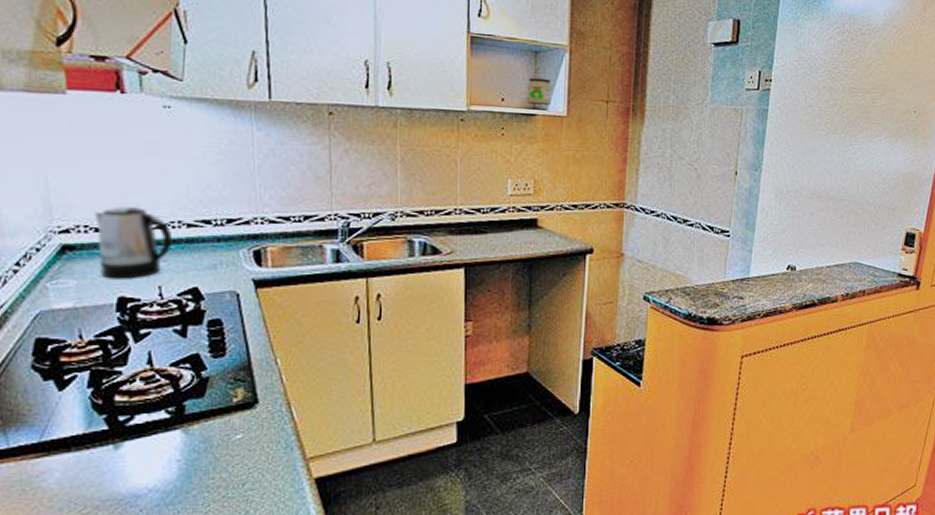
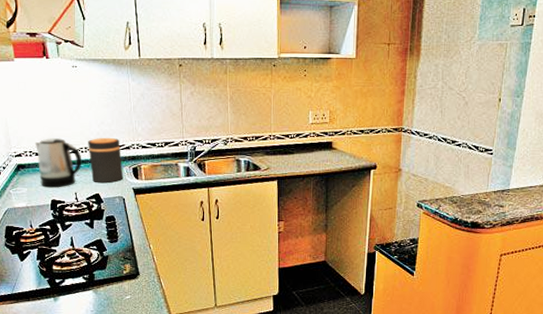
cylinder: none [183,207,239,273] -> present [88,137,124,184]
jar: present [527,77,551,106] -> none [324,28,343,51]

